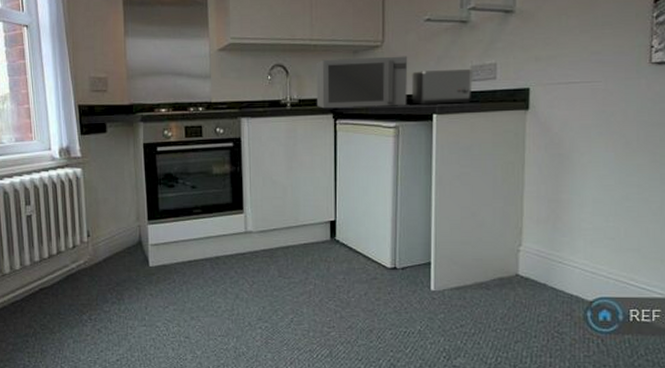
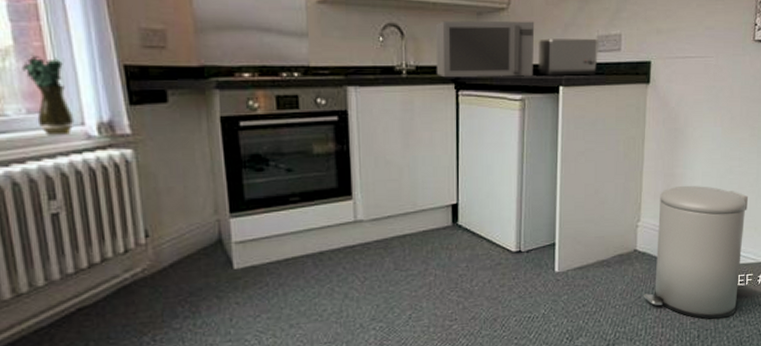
vase: none [14,98,45,158] -> present [21,53,75,136]
pedal bin: none [527,211,652,356] -> present [643,185,749,320]

